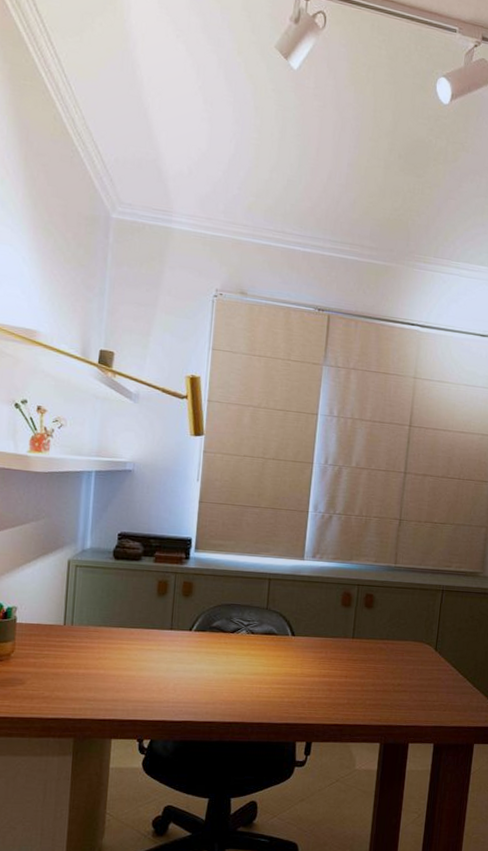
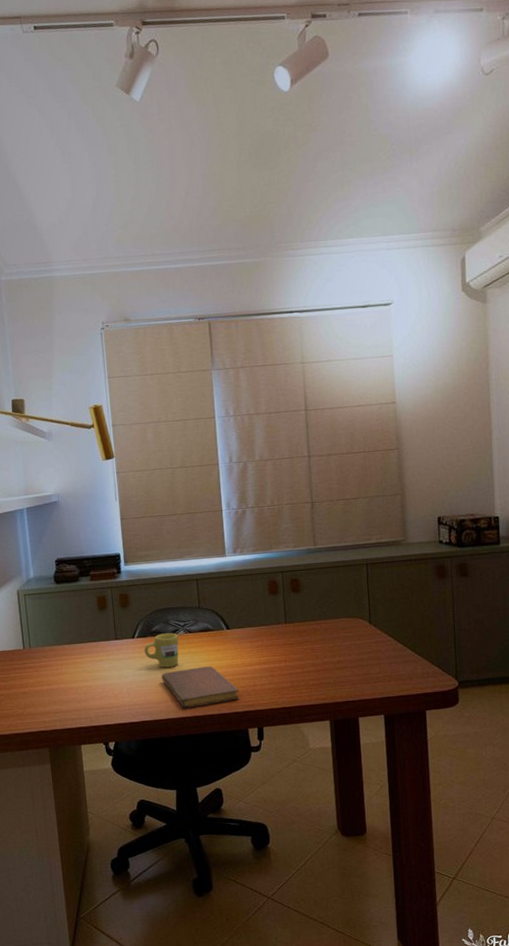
mug: none [200,630,239,667] -> present [144,633,179,668]
notebook: none [213,671,294,713] -> present [161,666,239,709]

